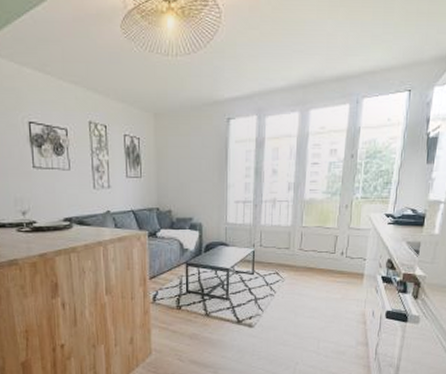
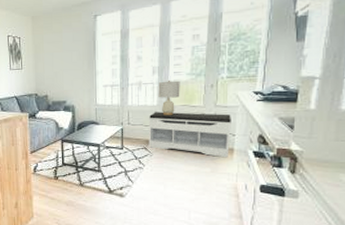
bench: none [280,233,363,283] -> present [148,112,231,158]
lamp: none [293,199,316,237] -> present [158,81,180,115]

